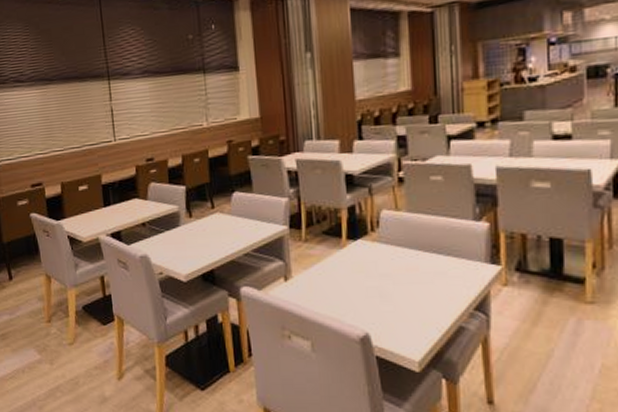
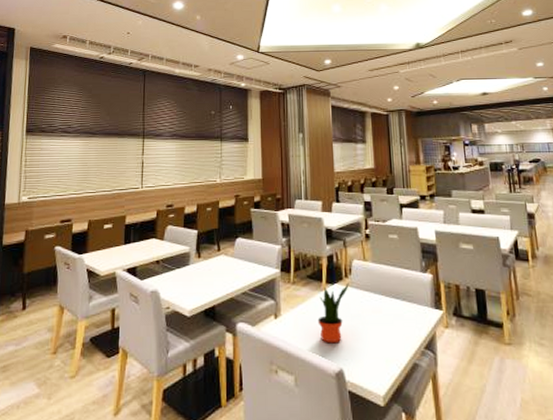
potted plant: none [337,237,376,306] -> present [317,282,349,343]

